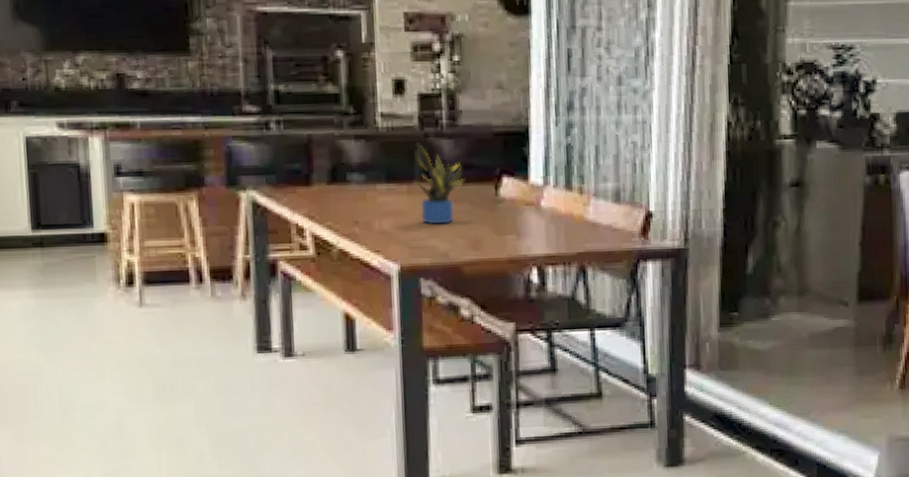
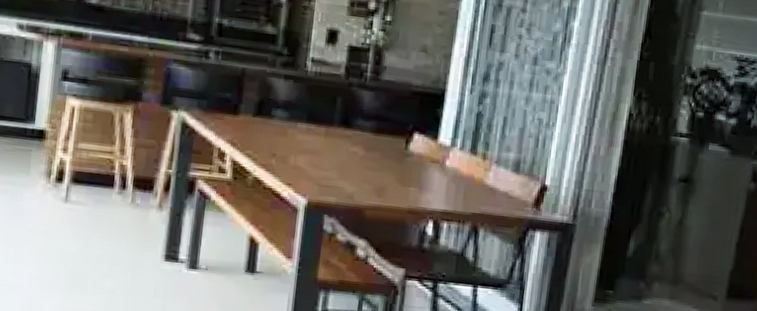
potted plant: present [413,143,465,225] -> none [331,90,380,169]

